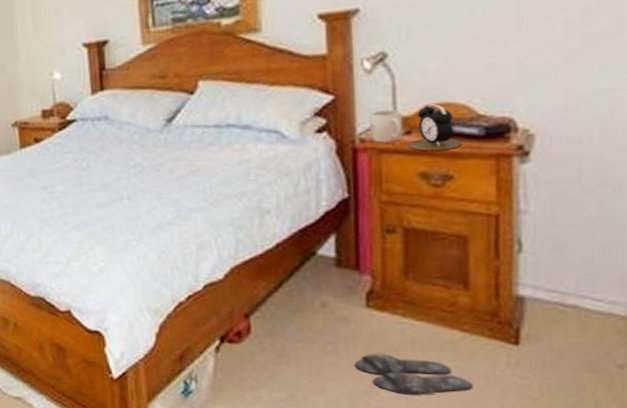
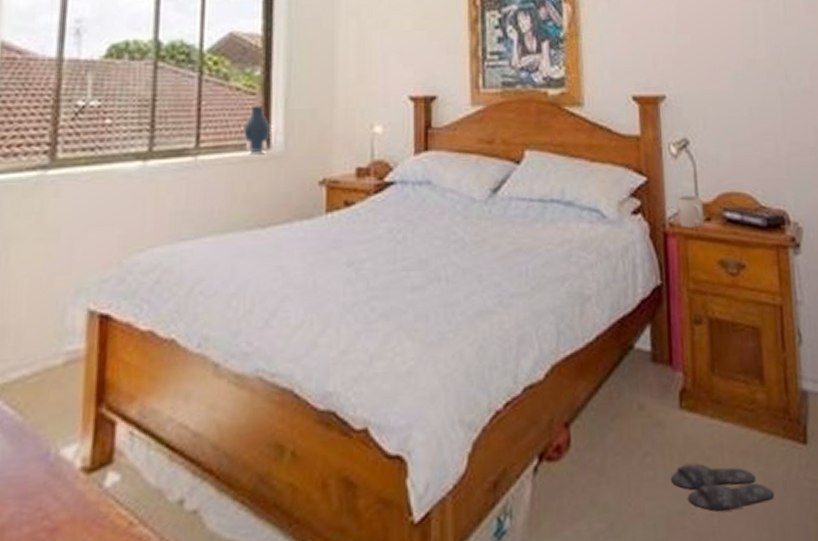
alarm clock: present [409,103,462,152] -> none [709,192,750,239]

